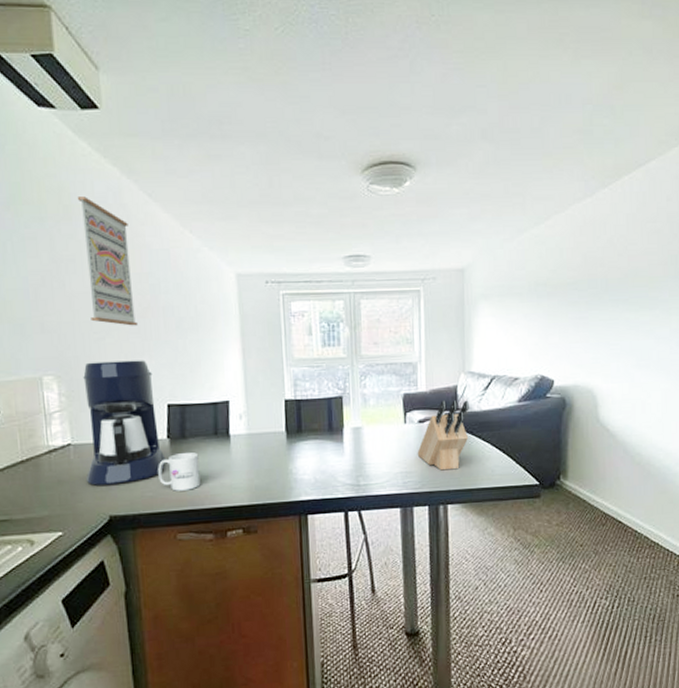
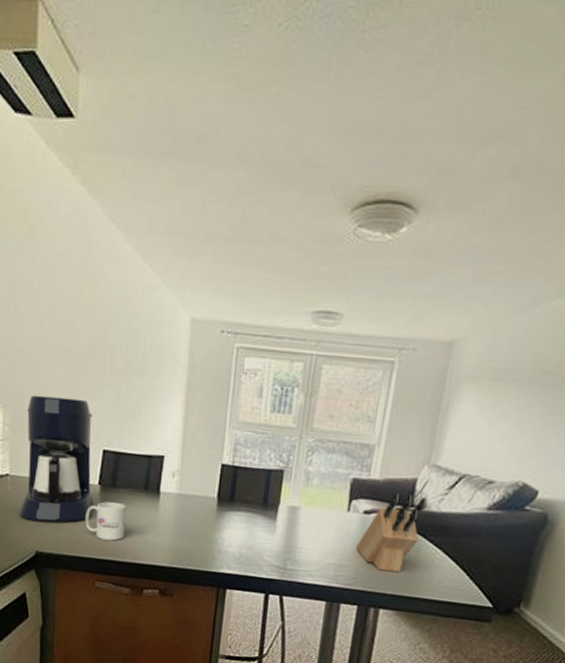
wall art: present [77,196,139,326] -> none [41,217,89,363]

